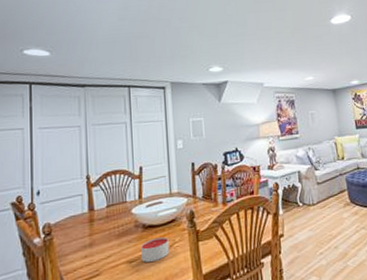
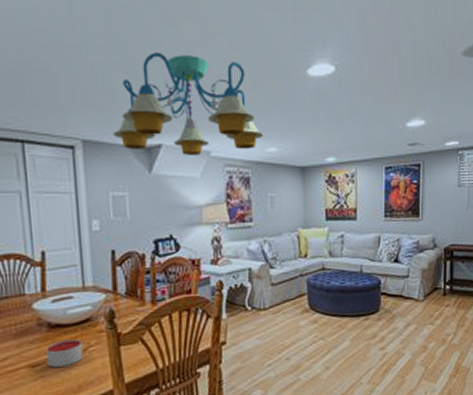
chandelier: none [192,18,303,88] -> present [112,53,264,156]

